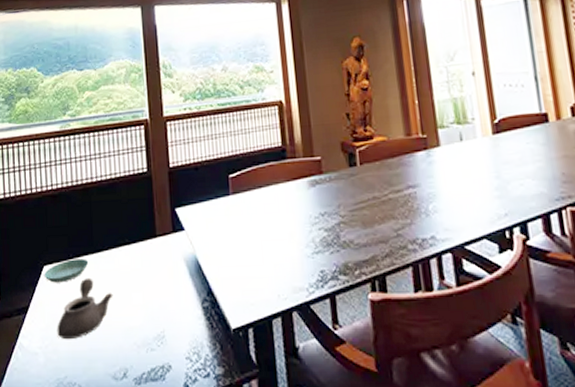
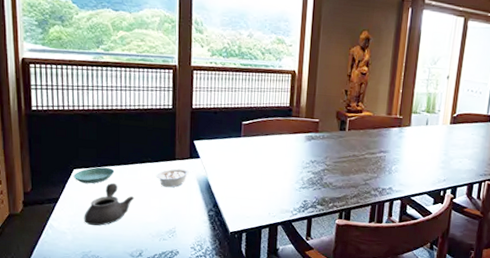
legume: none [135,247,180,275] -> present [156,168,195,188]

